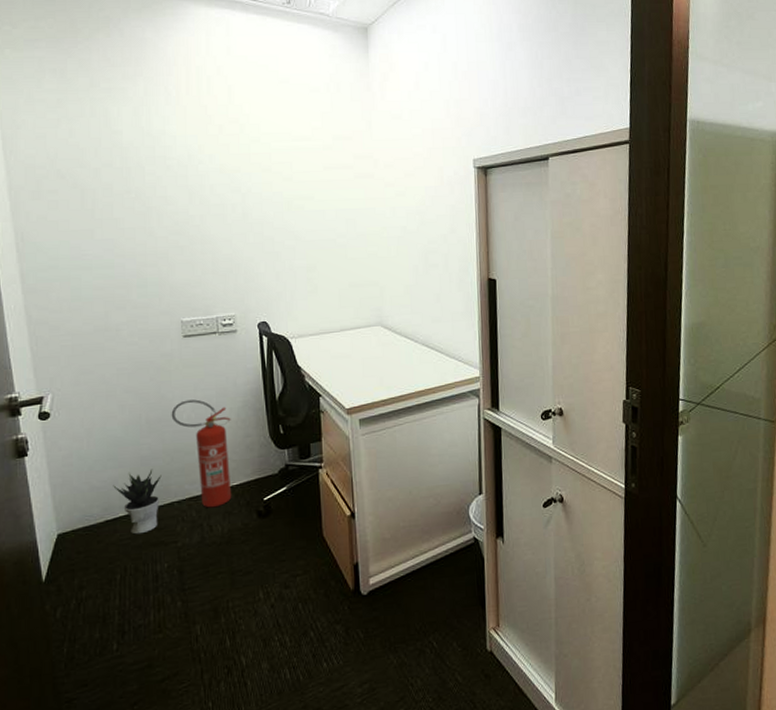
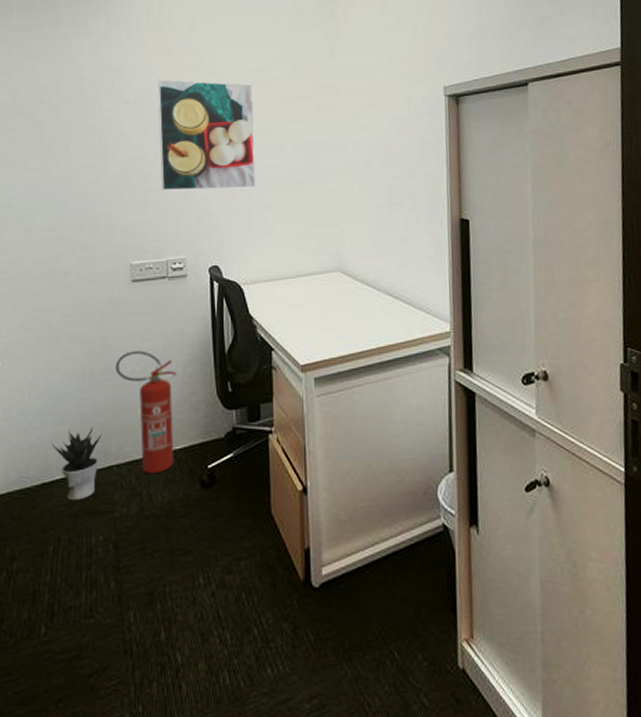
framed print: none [199,146,301,253] -> present [157,79,256,191]

